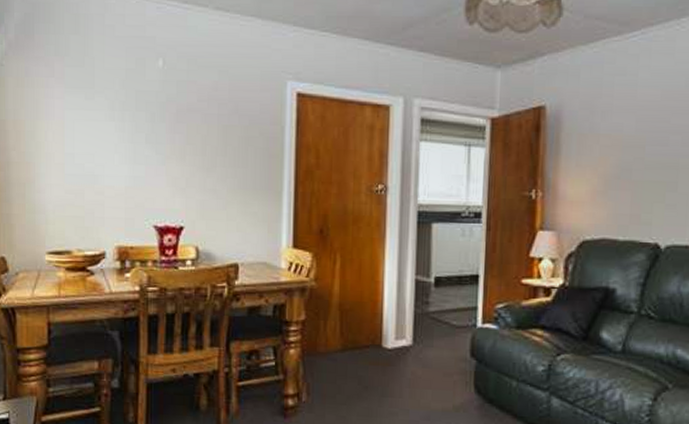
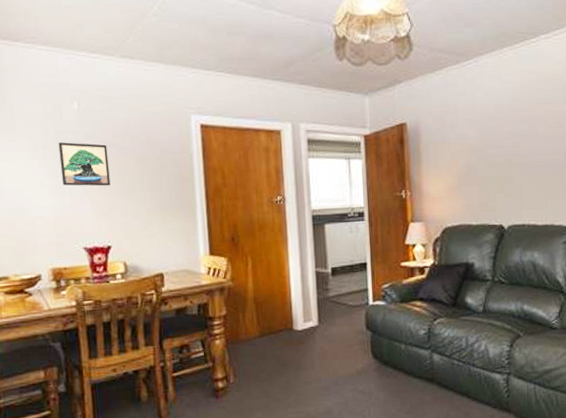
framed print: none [137,104,190,157] -> present [58,142,111,186]

